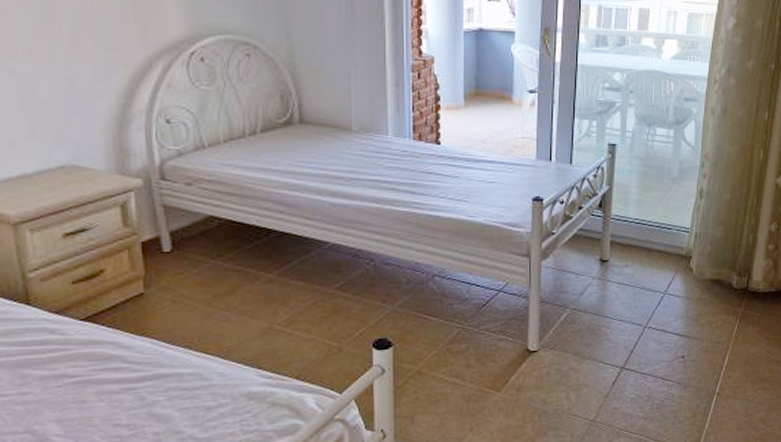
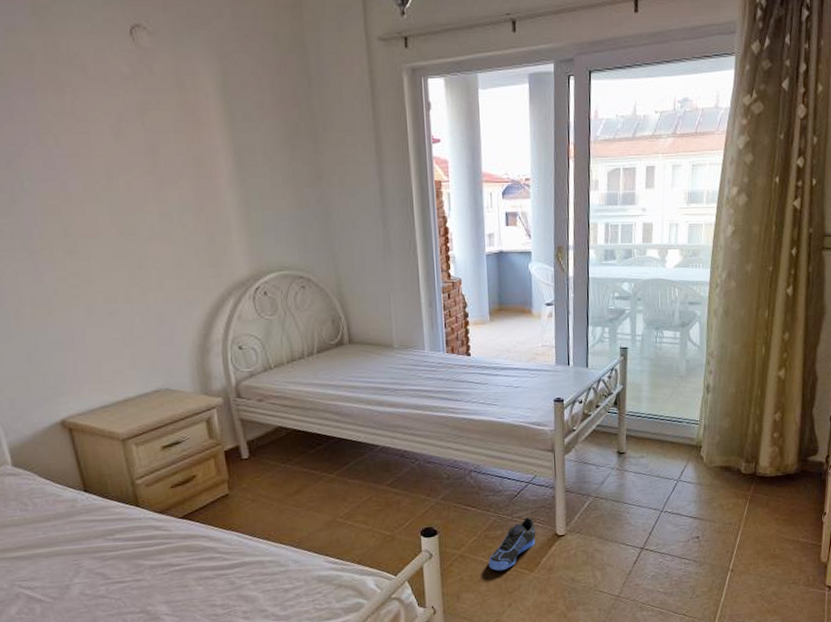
sneaker: none [450,330,505,391] -> present [488,517,536,571]

